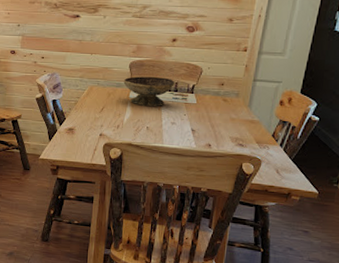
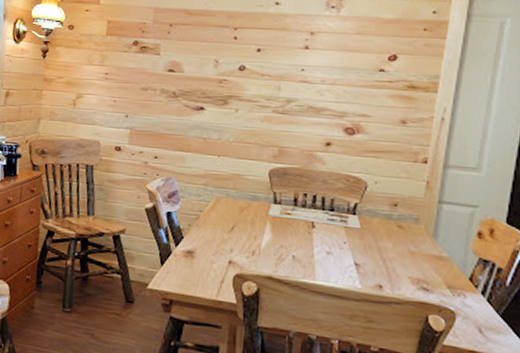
decorative bowl: present [123,76,175,107] -> none [261,188,330,230]

